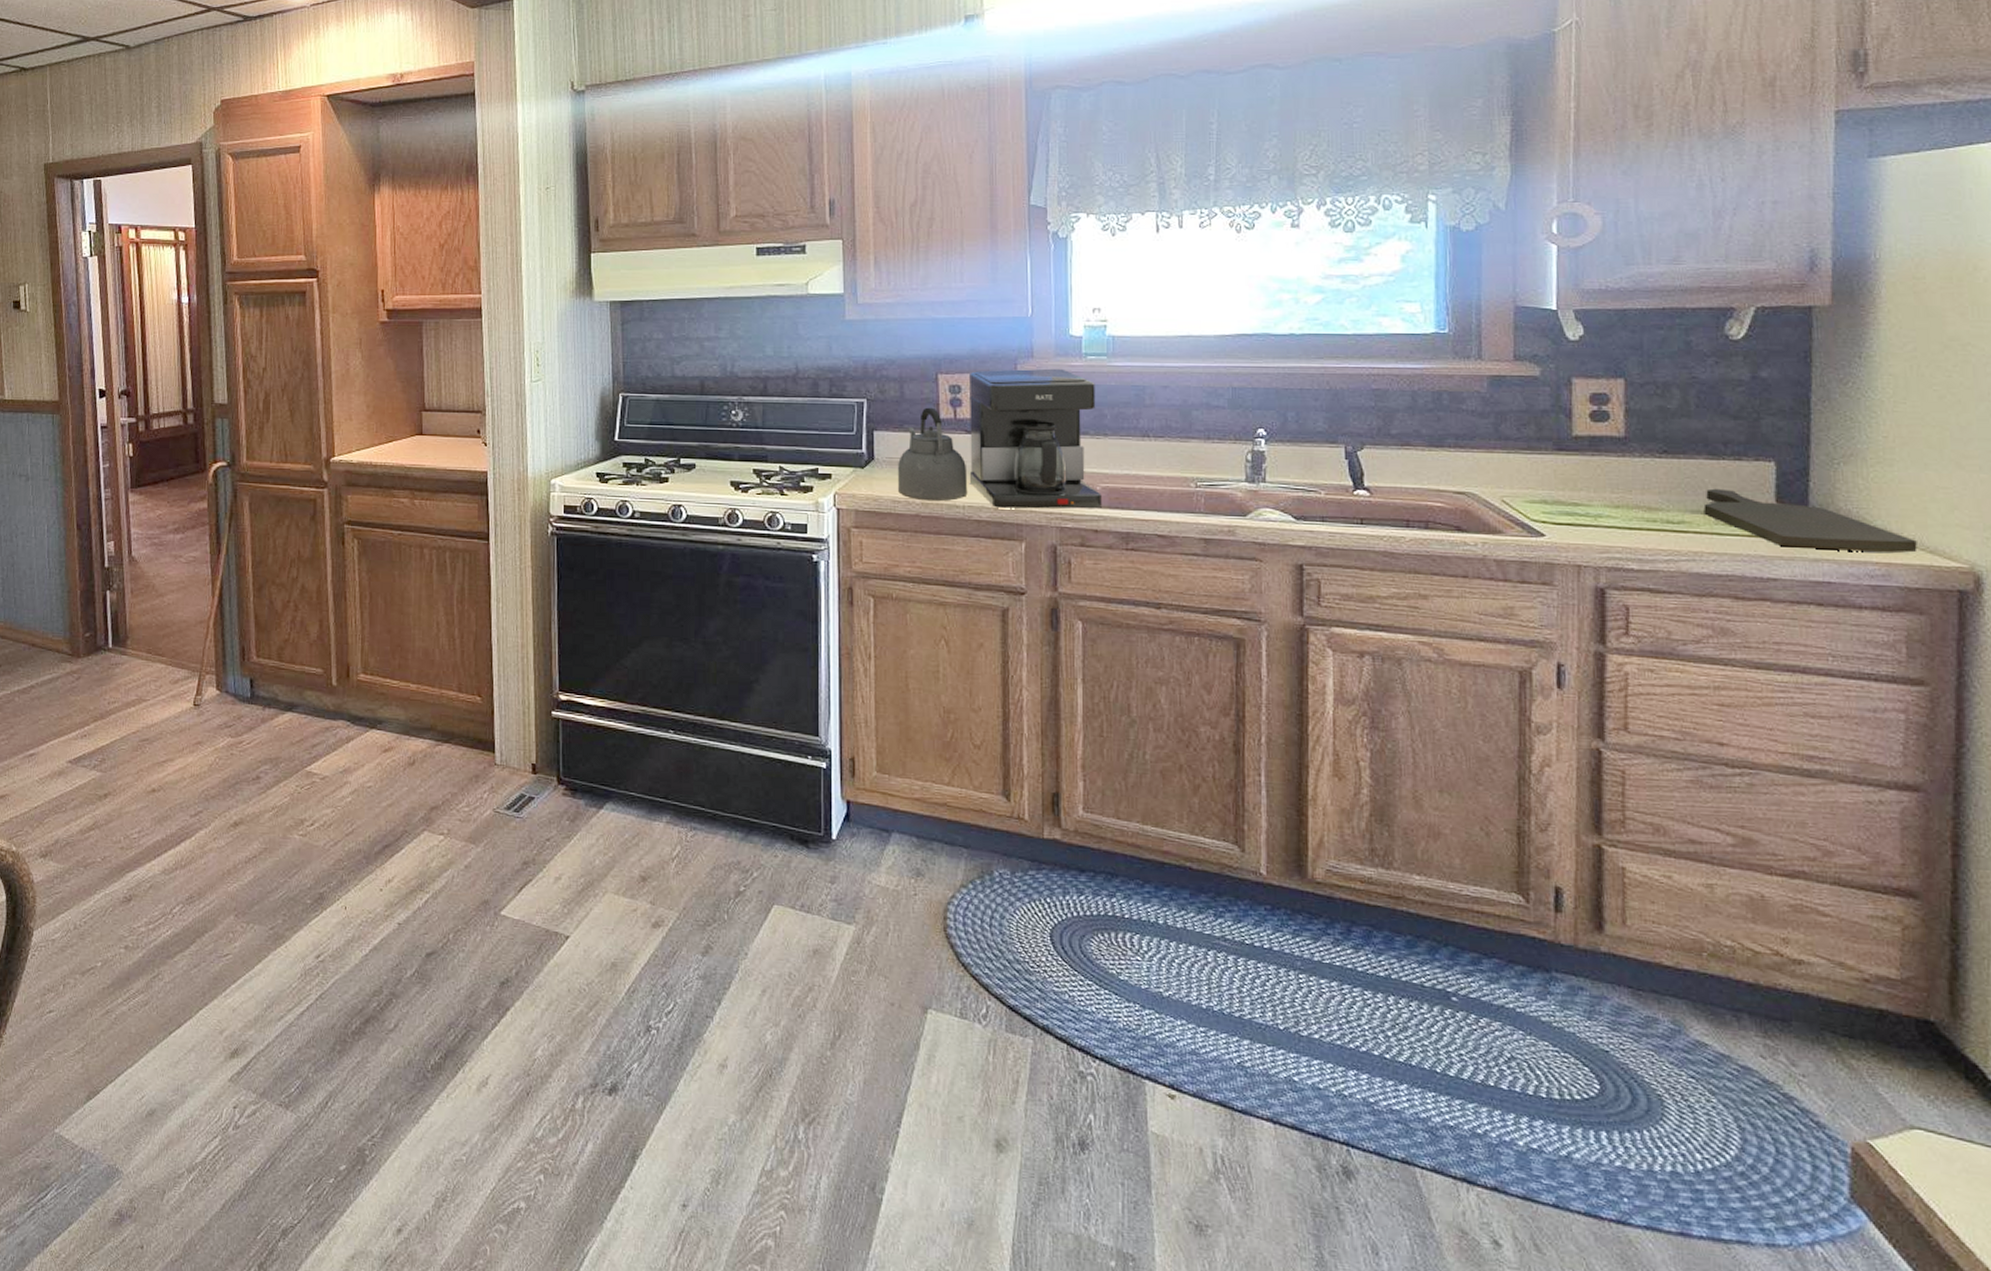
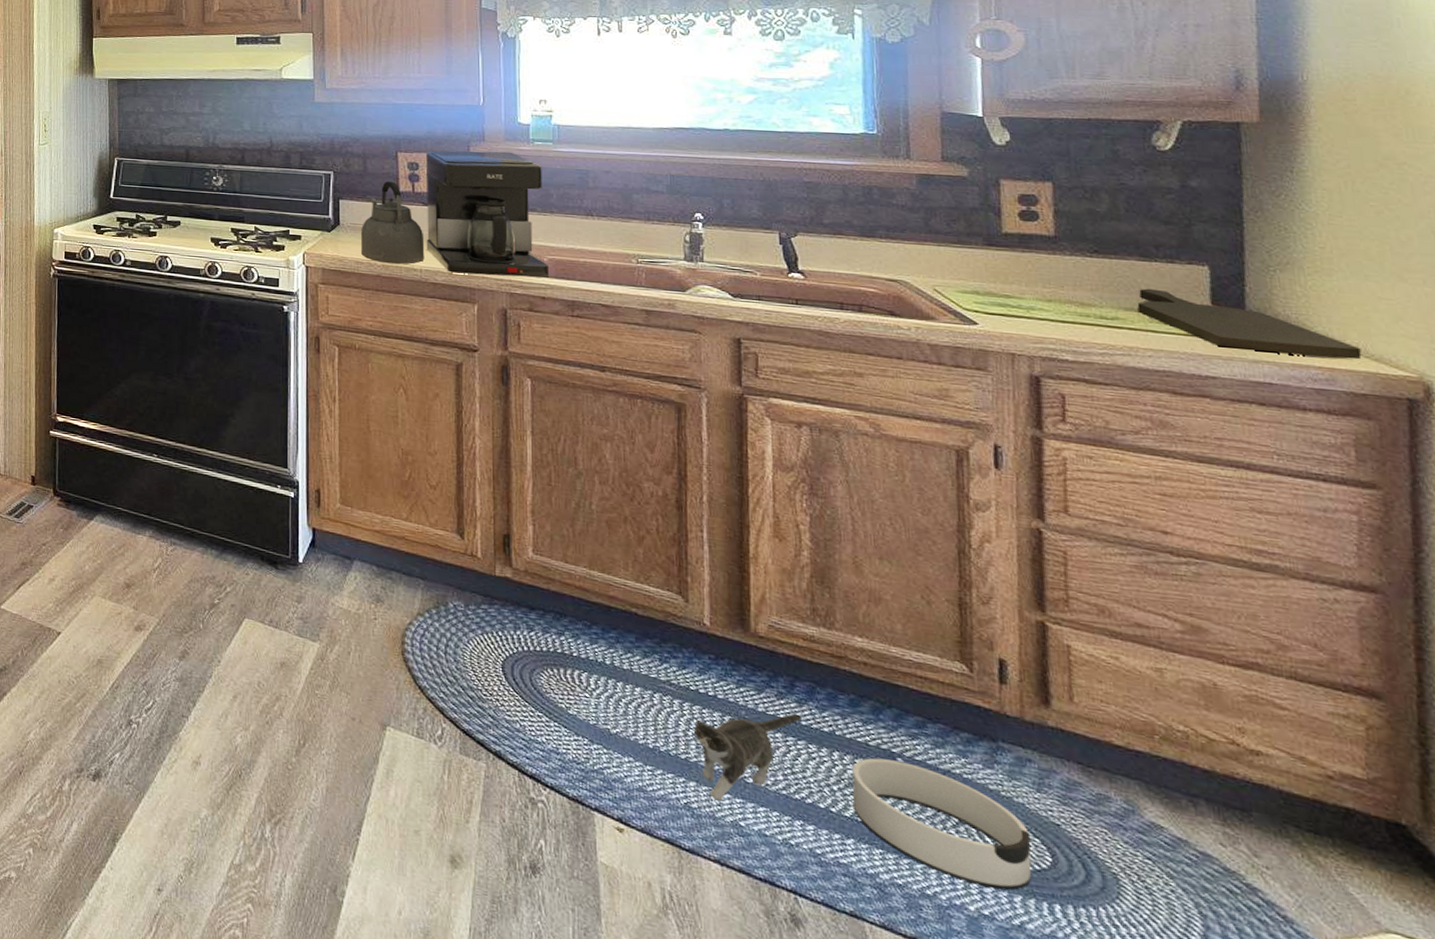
cat: none [1248,960,1359,1057] -> present [693,713,803,801]
pet bowl: none [1406,999,1581,1121] -> present [852,757,1032,890]

